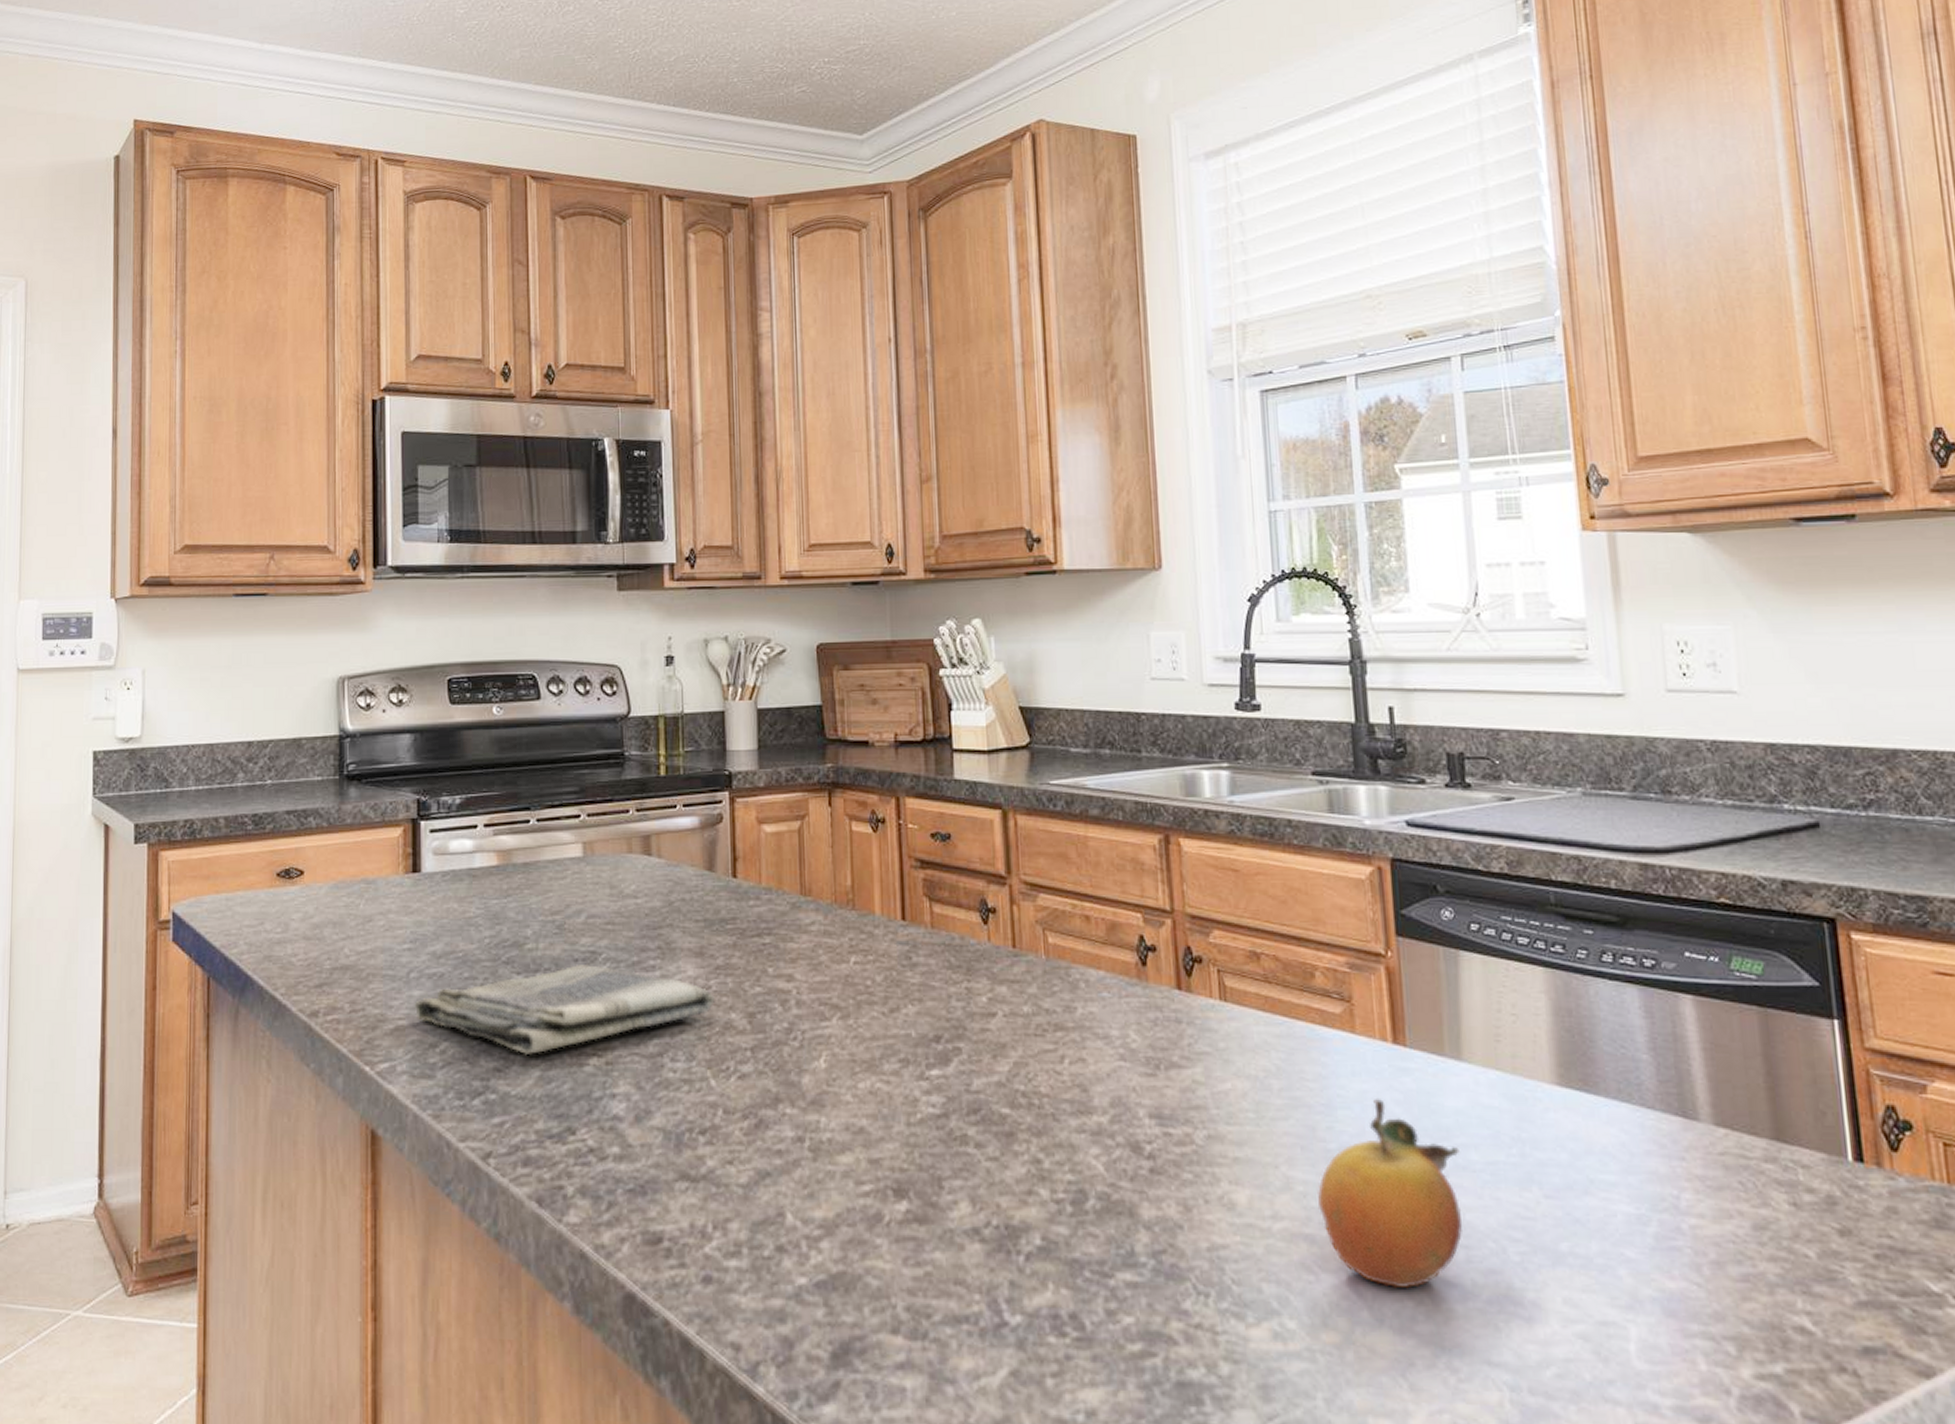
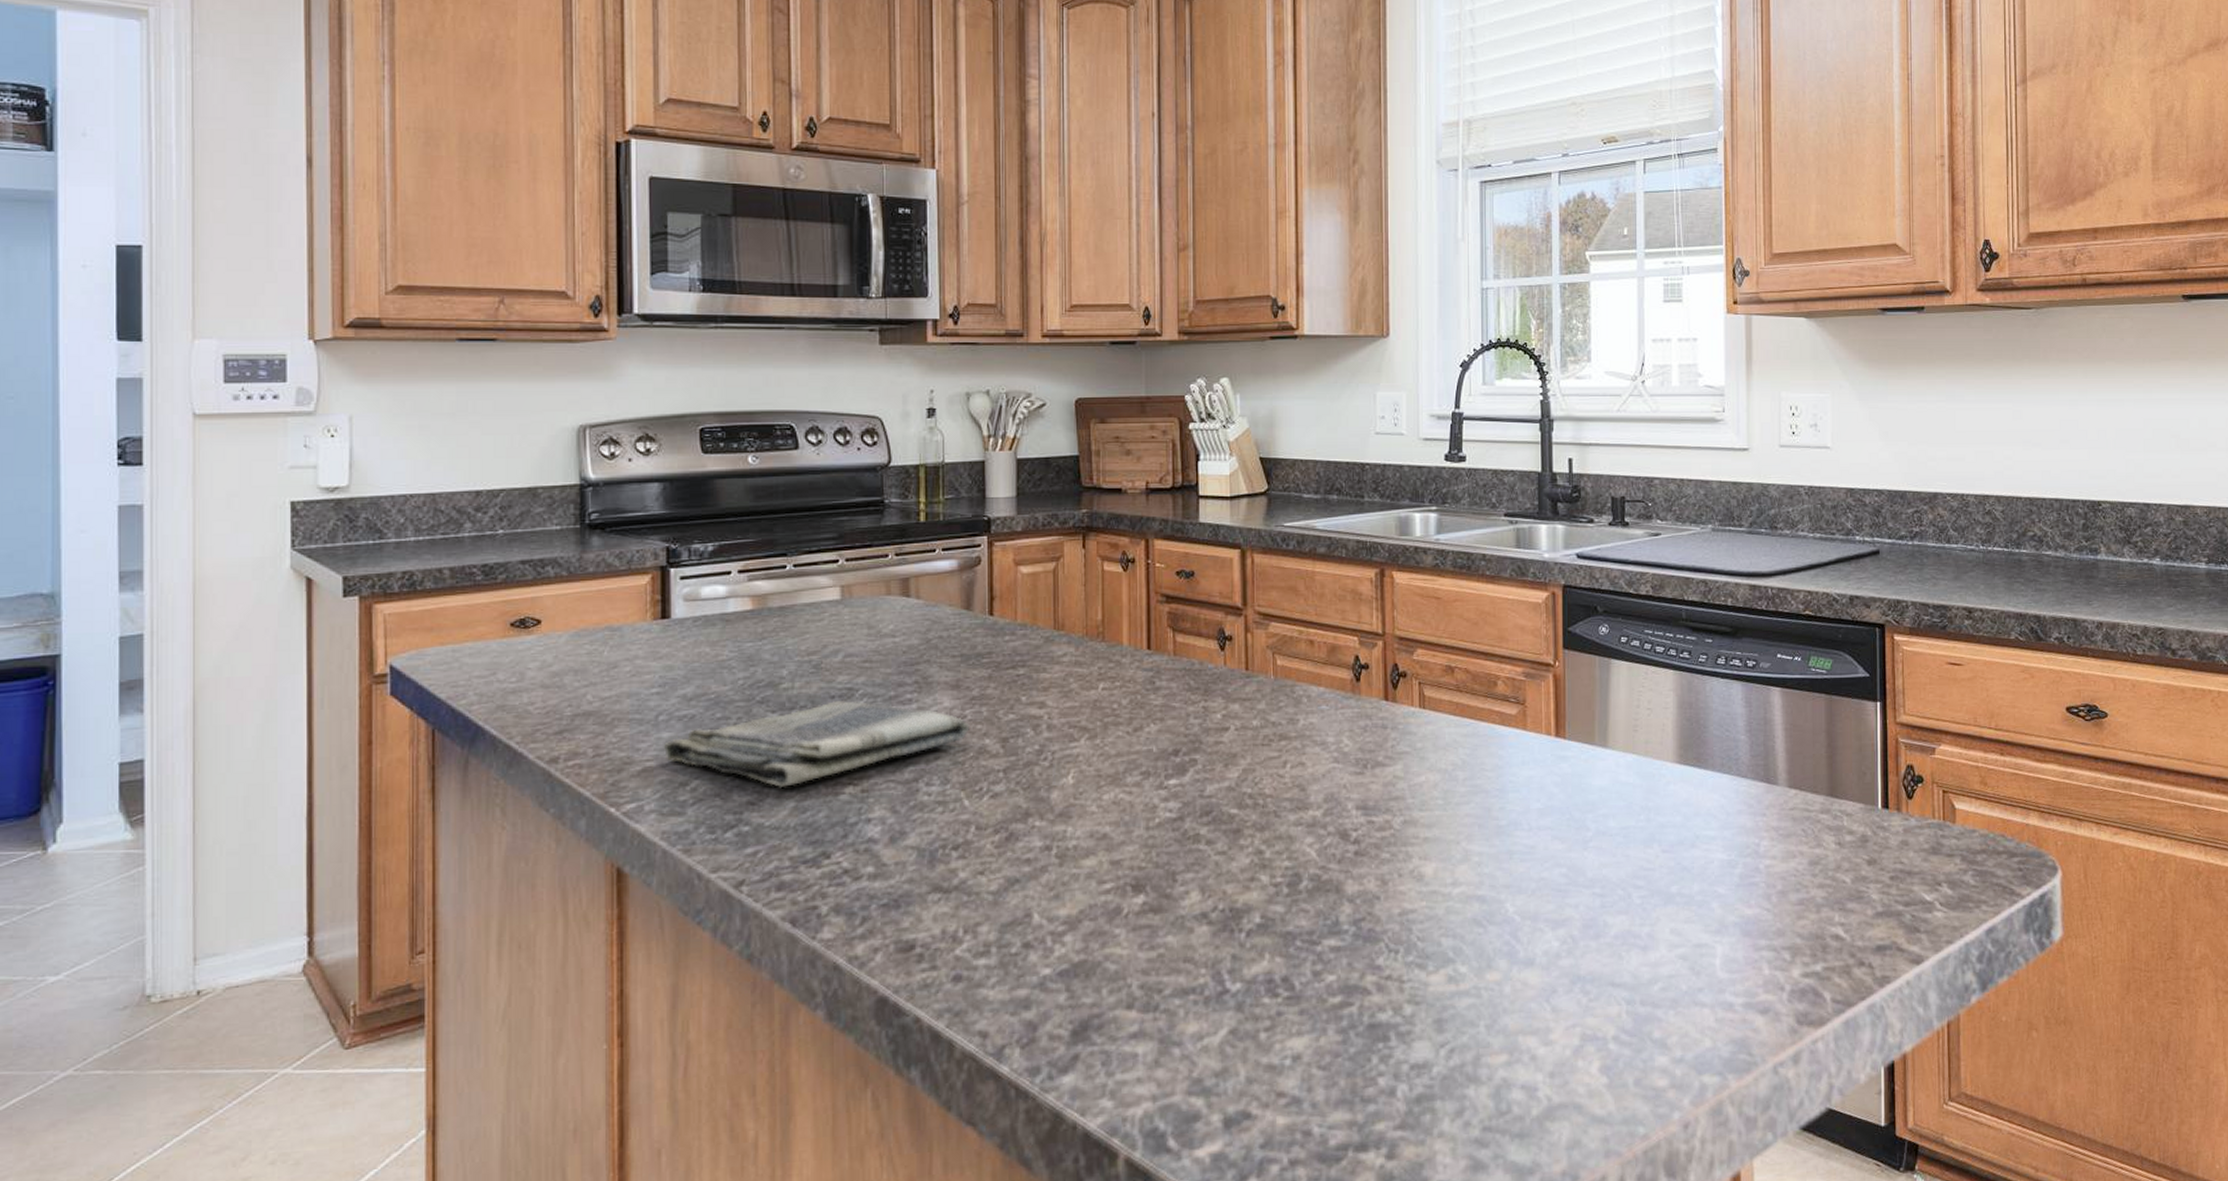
fruit: present [1318,1098,1463,1288] -> none [1490,781,1601,932]

